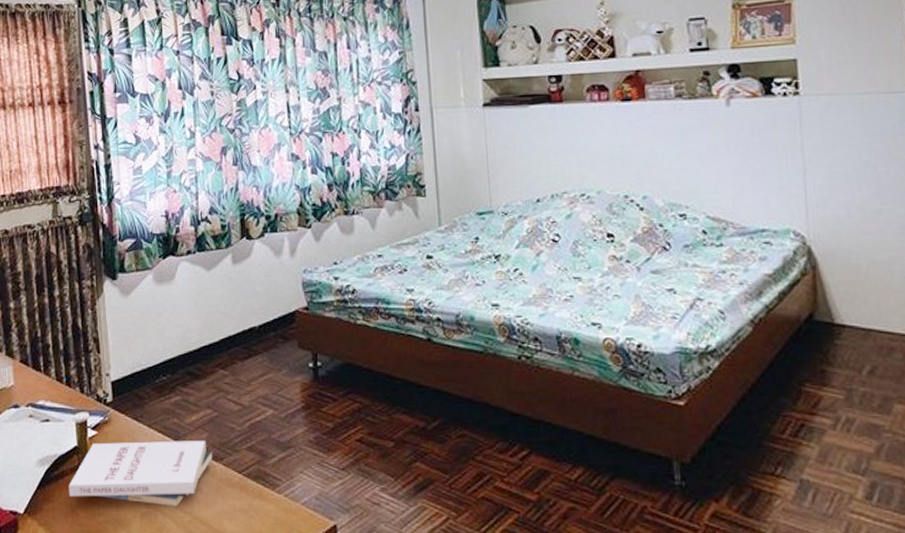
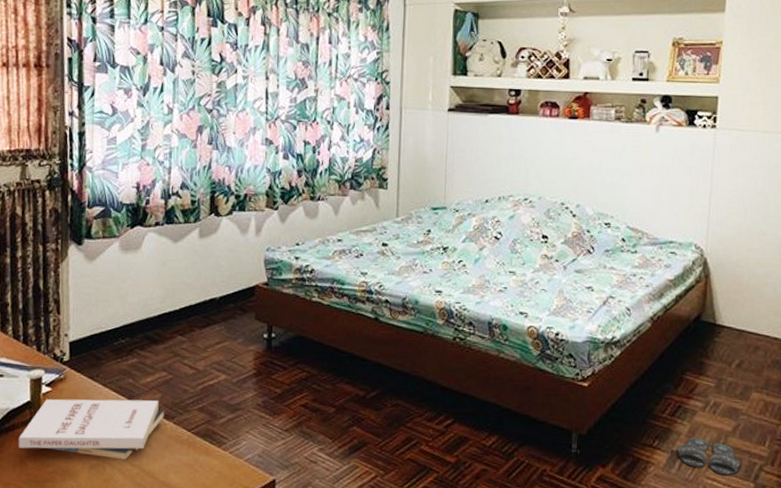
slippers: none [808,461,893,509] -> present [678,437,741,476]

